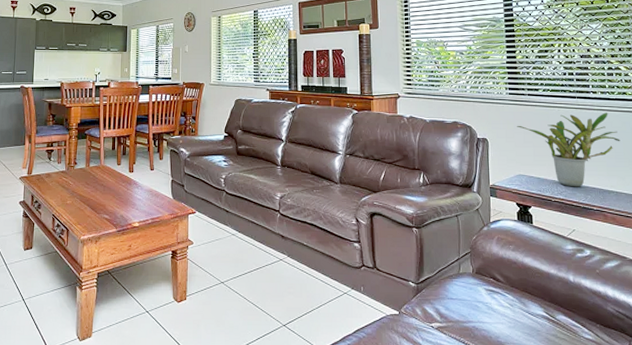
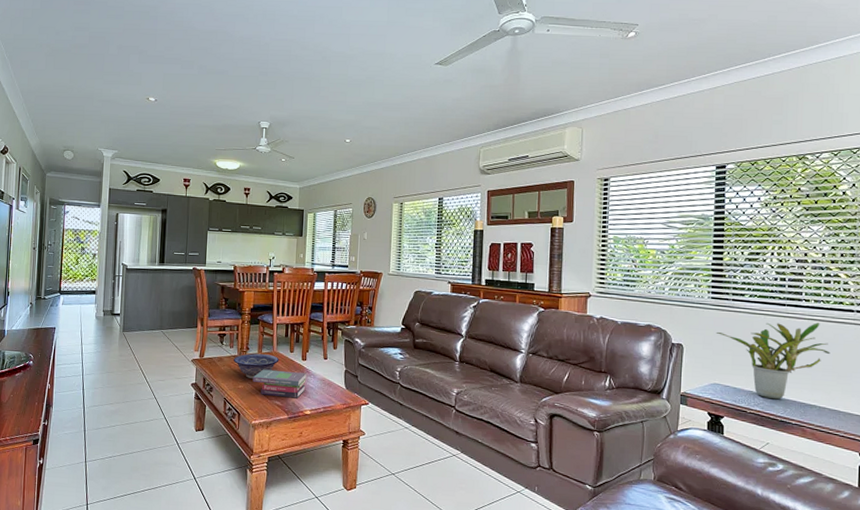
decorative bowl: none [62,168,107,193] -> present [234,353,279,379]
books: none [81,183,134,211] -> present [252,369,306,399]

